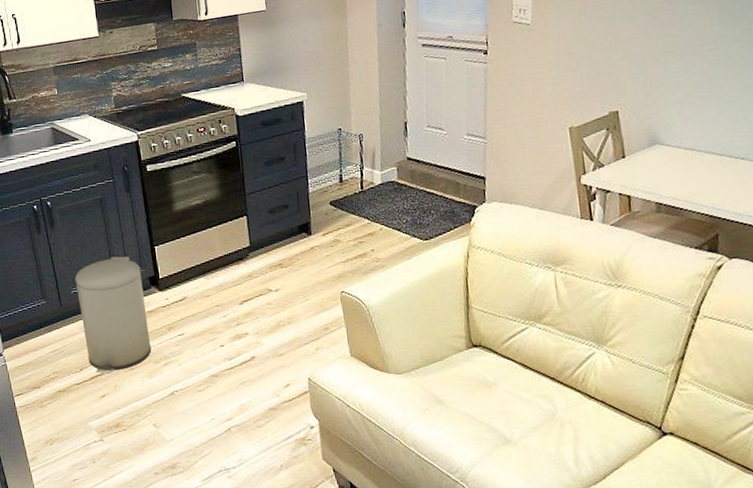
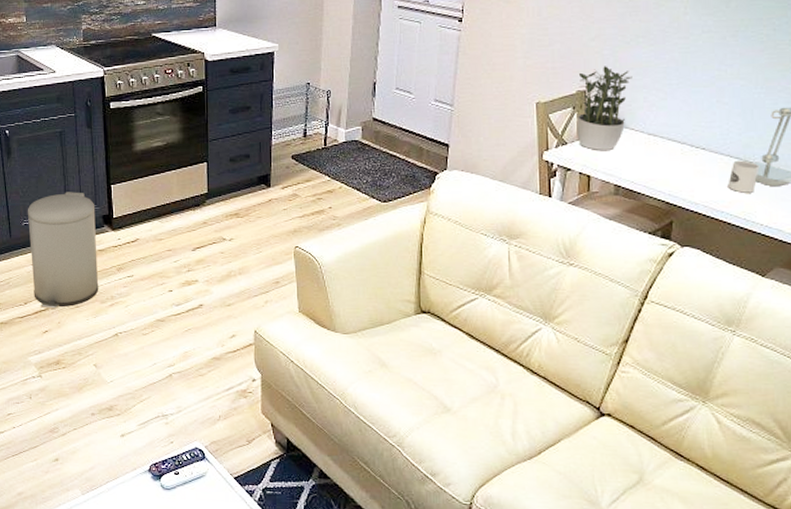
potted plant: none [609,84,664,170] -> present [576,66,632,151]

